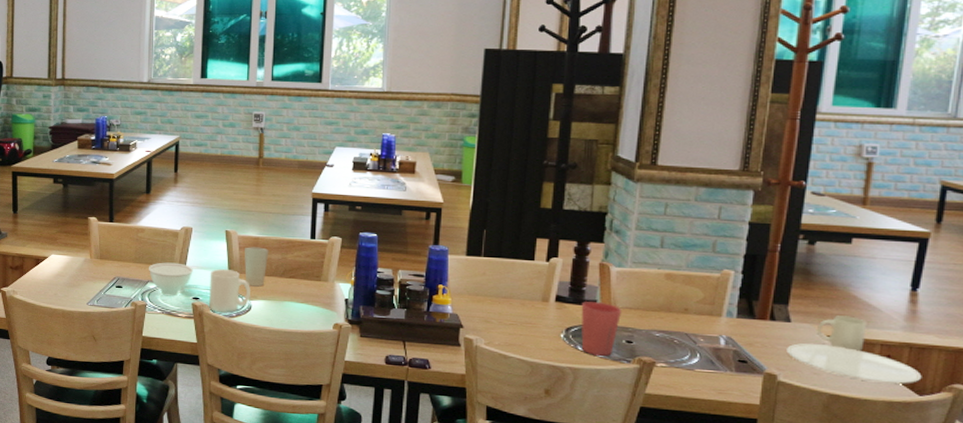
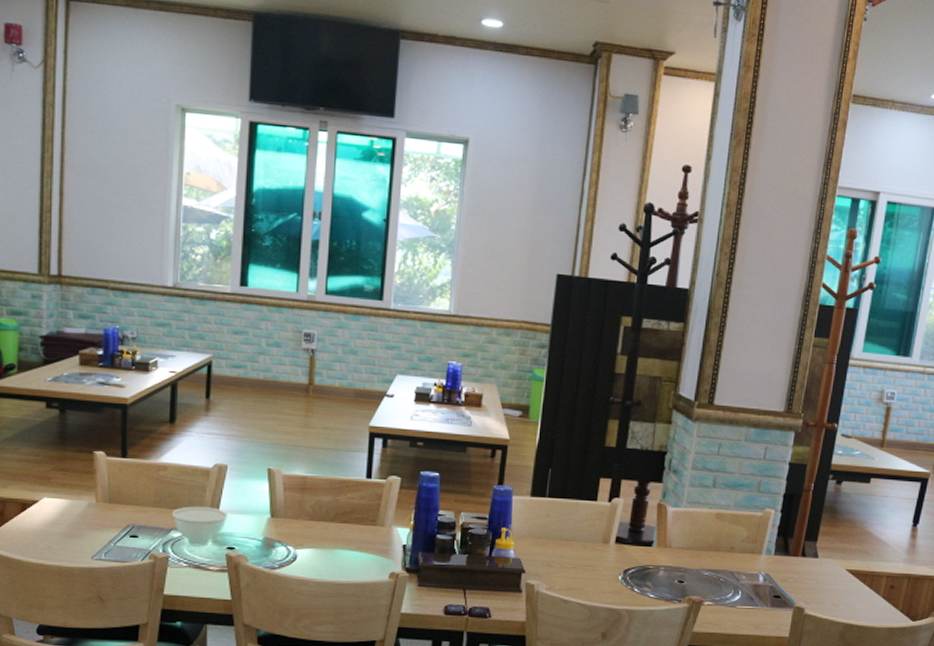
cup: present [208,269,250,314] -> none [245,514,296,565]
cup: present [245,247,269,287] -> none [289,487,319,533]
cup: present [581,302,622,357] -> none [637,542,676,598]
plate: present [786,343,922,384] -> none [813,577,916,612]
cup: present [817,315,867,352] -> none [838,550,878,584]

